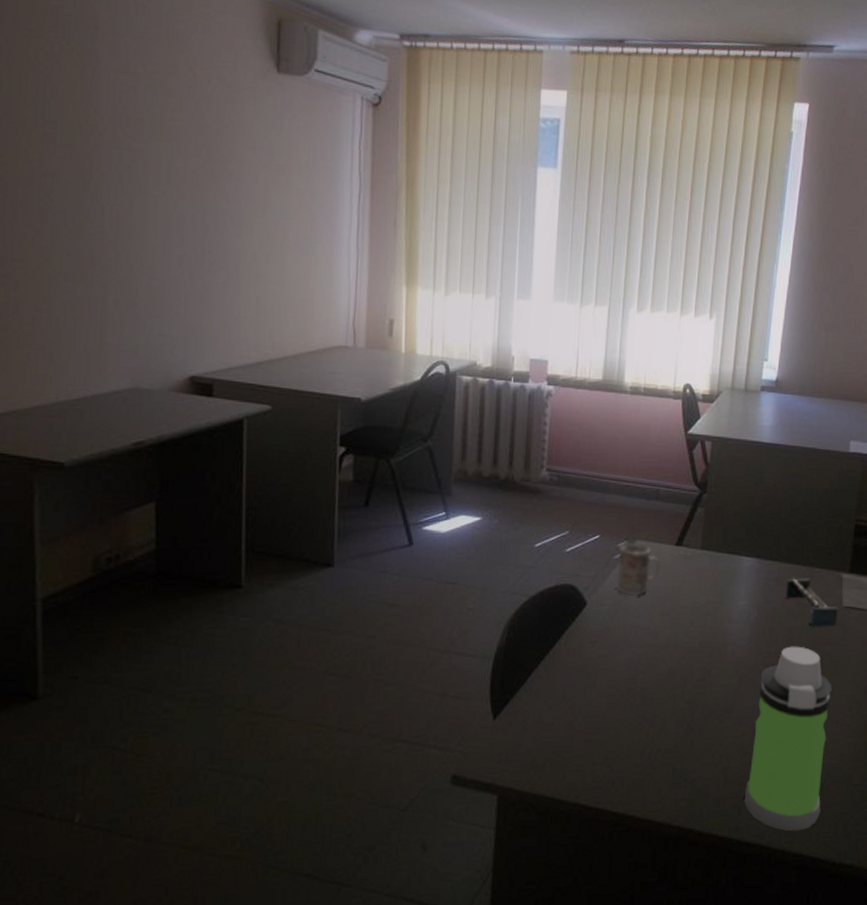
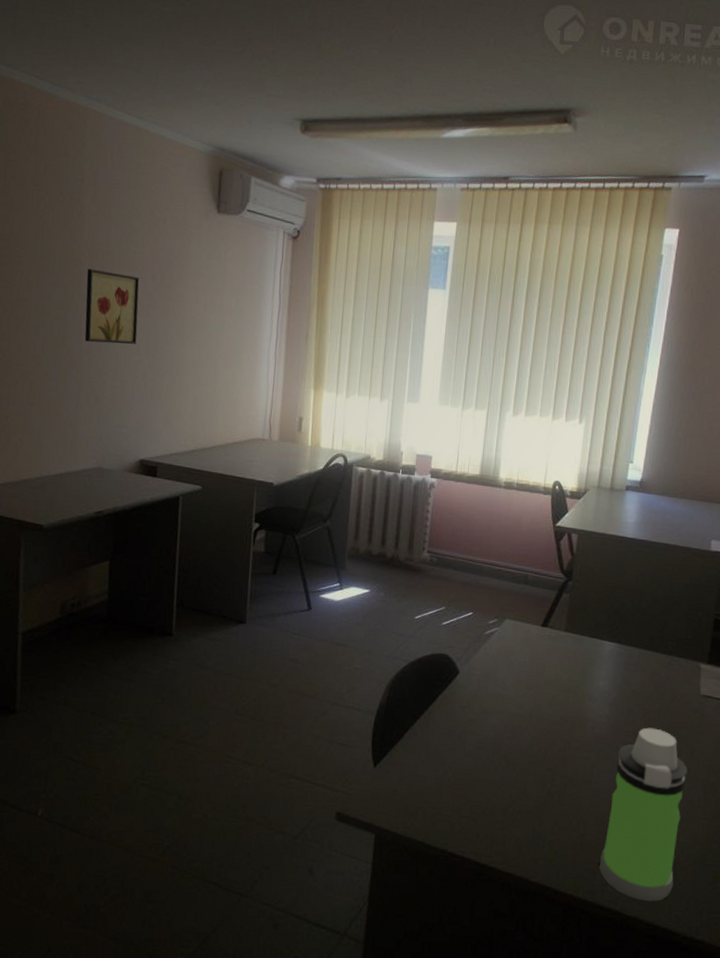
wall art: none [108,139,180,234] -> present [84,269,140,344]
mug: present [617,542,660,595] -> none [486,621,527,668]
shelf: present [785,578,839,627] -> none [644,664,696,714]

